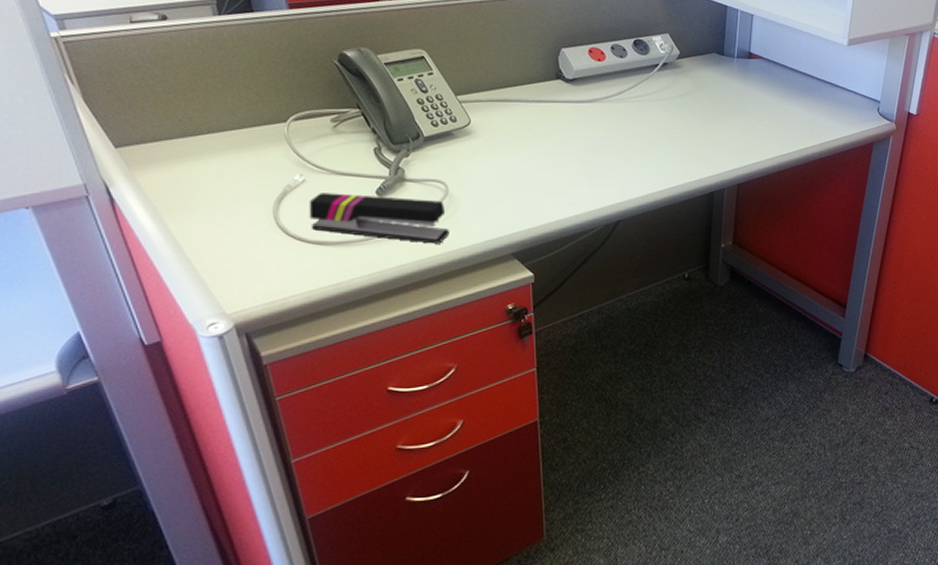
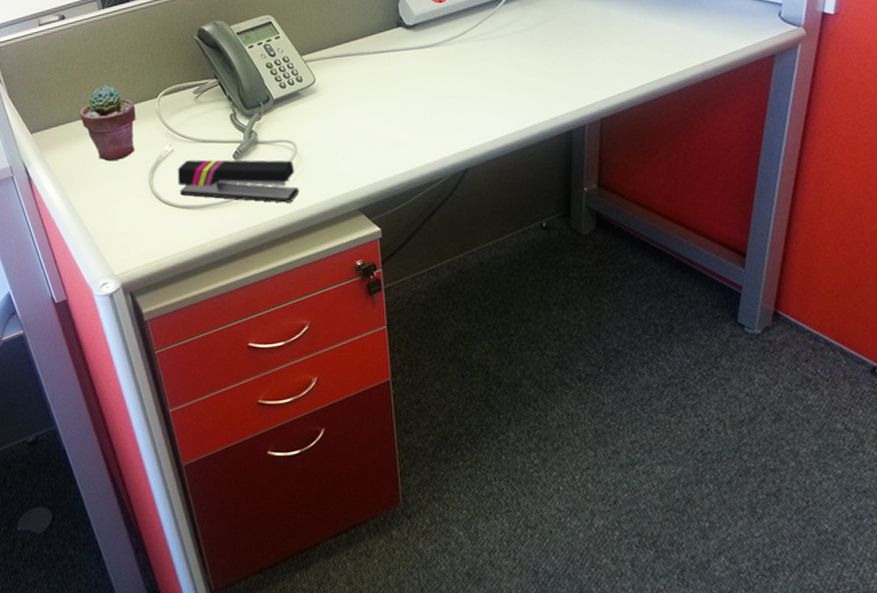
potted succulent: none [184,102,259,188] -> present [79,85,136,162]

